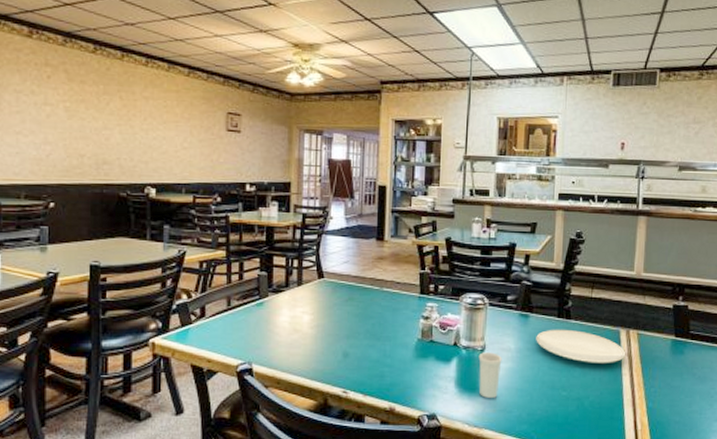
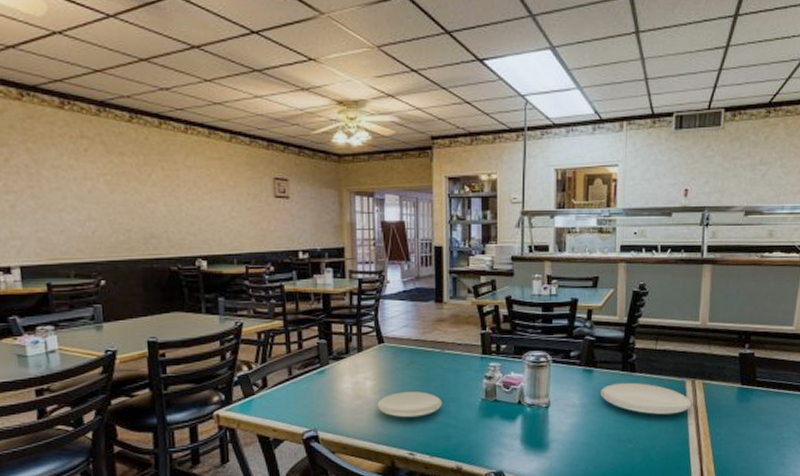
plate: none [313,328,379,355] -> present [377,391,443,418]
cup: present [478,352,502,398] -> none [543,409,567,453]

